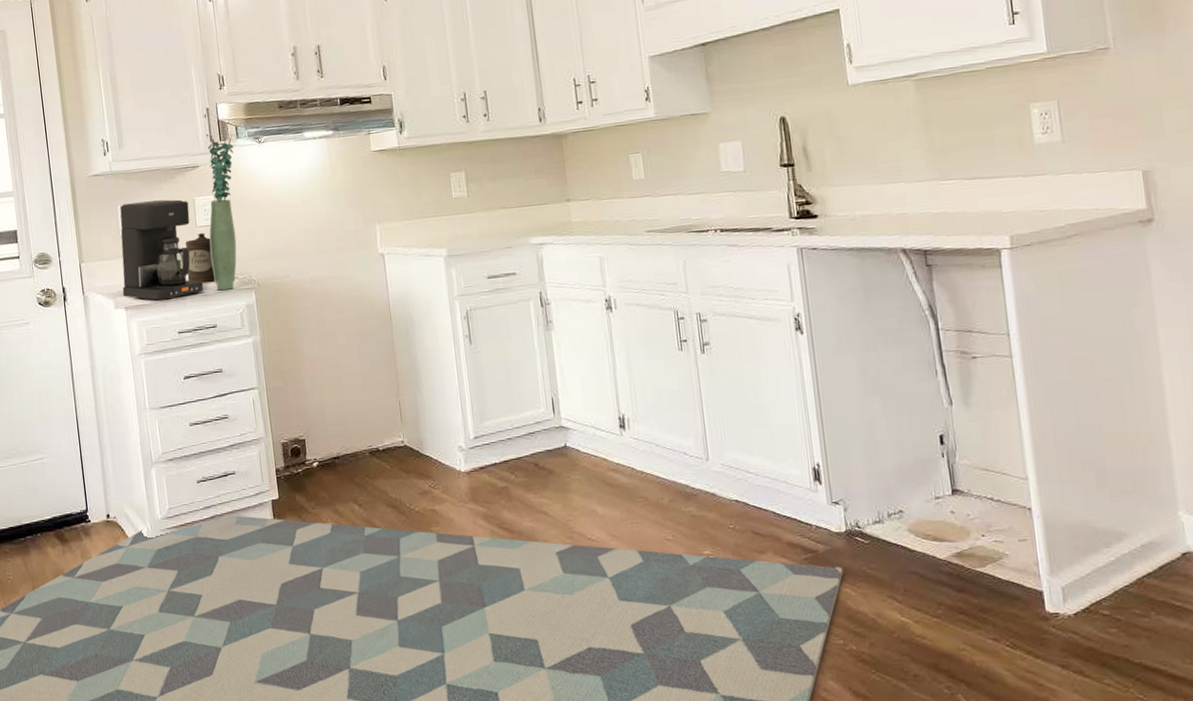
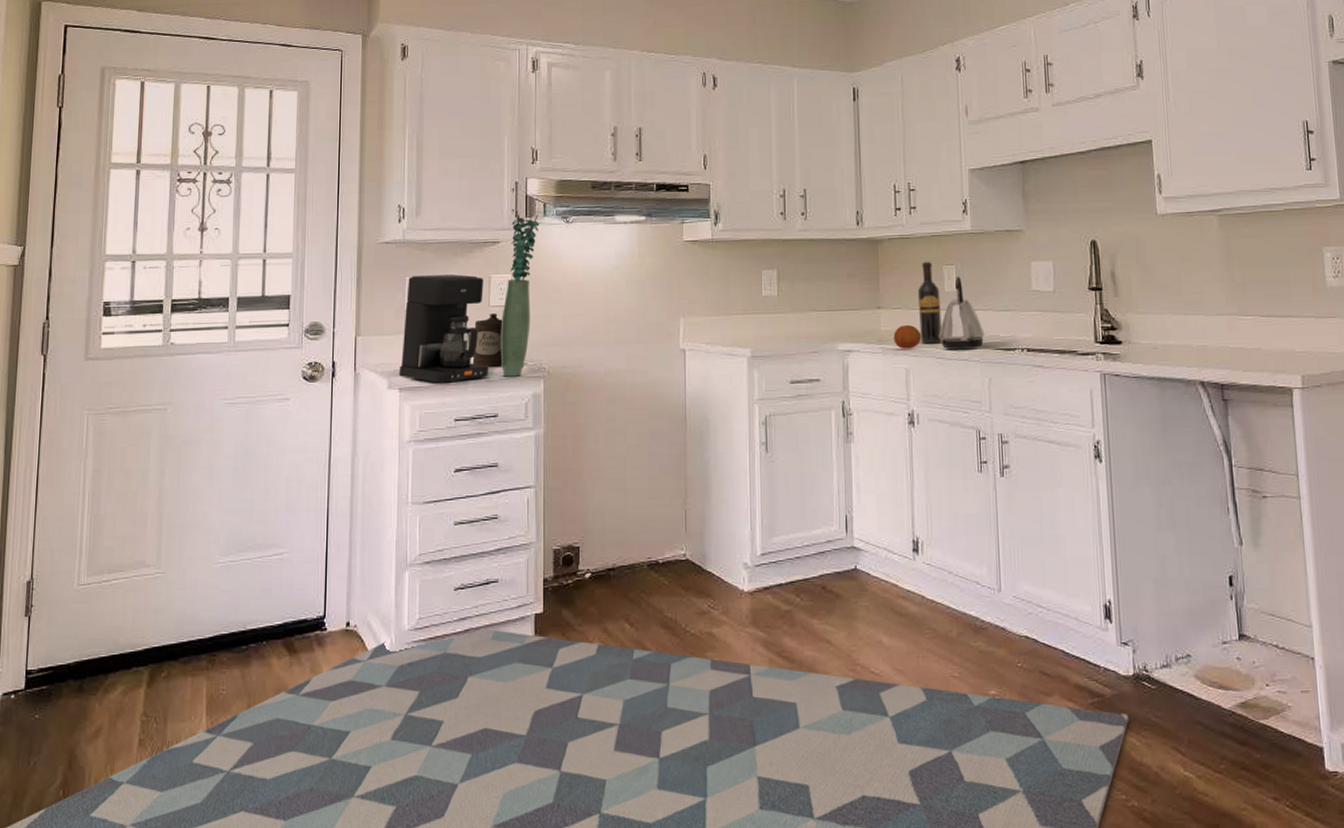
fruit: none [585,215,613,238] -> present [893,325,922,349]
wine bottle: none [605,151,634,232] -> present [917,261,942,344]
kettle: none [630,163,677,236] -> present [939,276,985,350]

